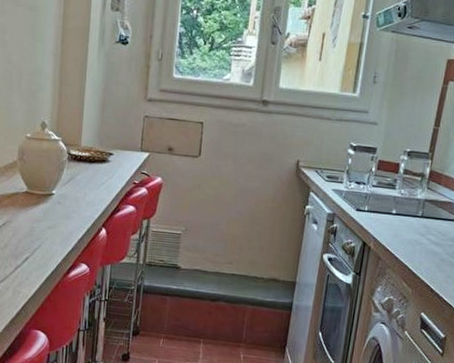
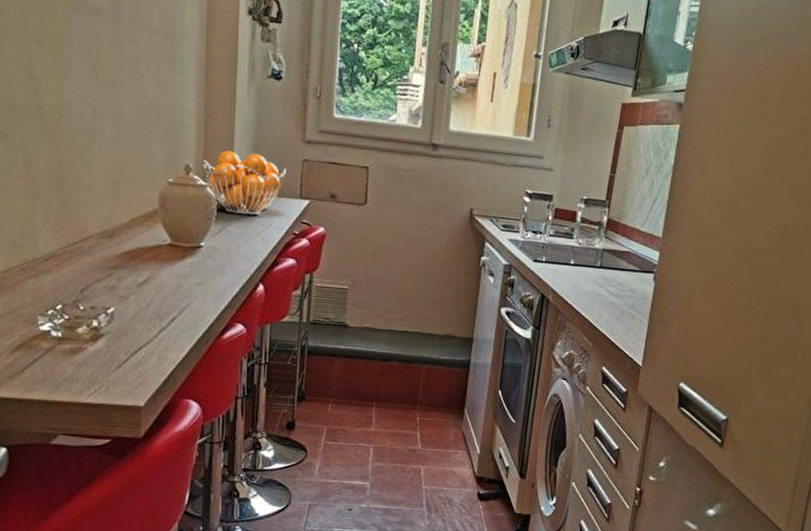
fruit basket: none [56,108,129,166] -> present [202,150,286,215]

